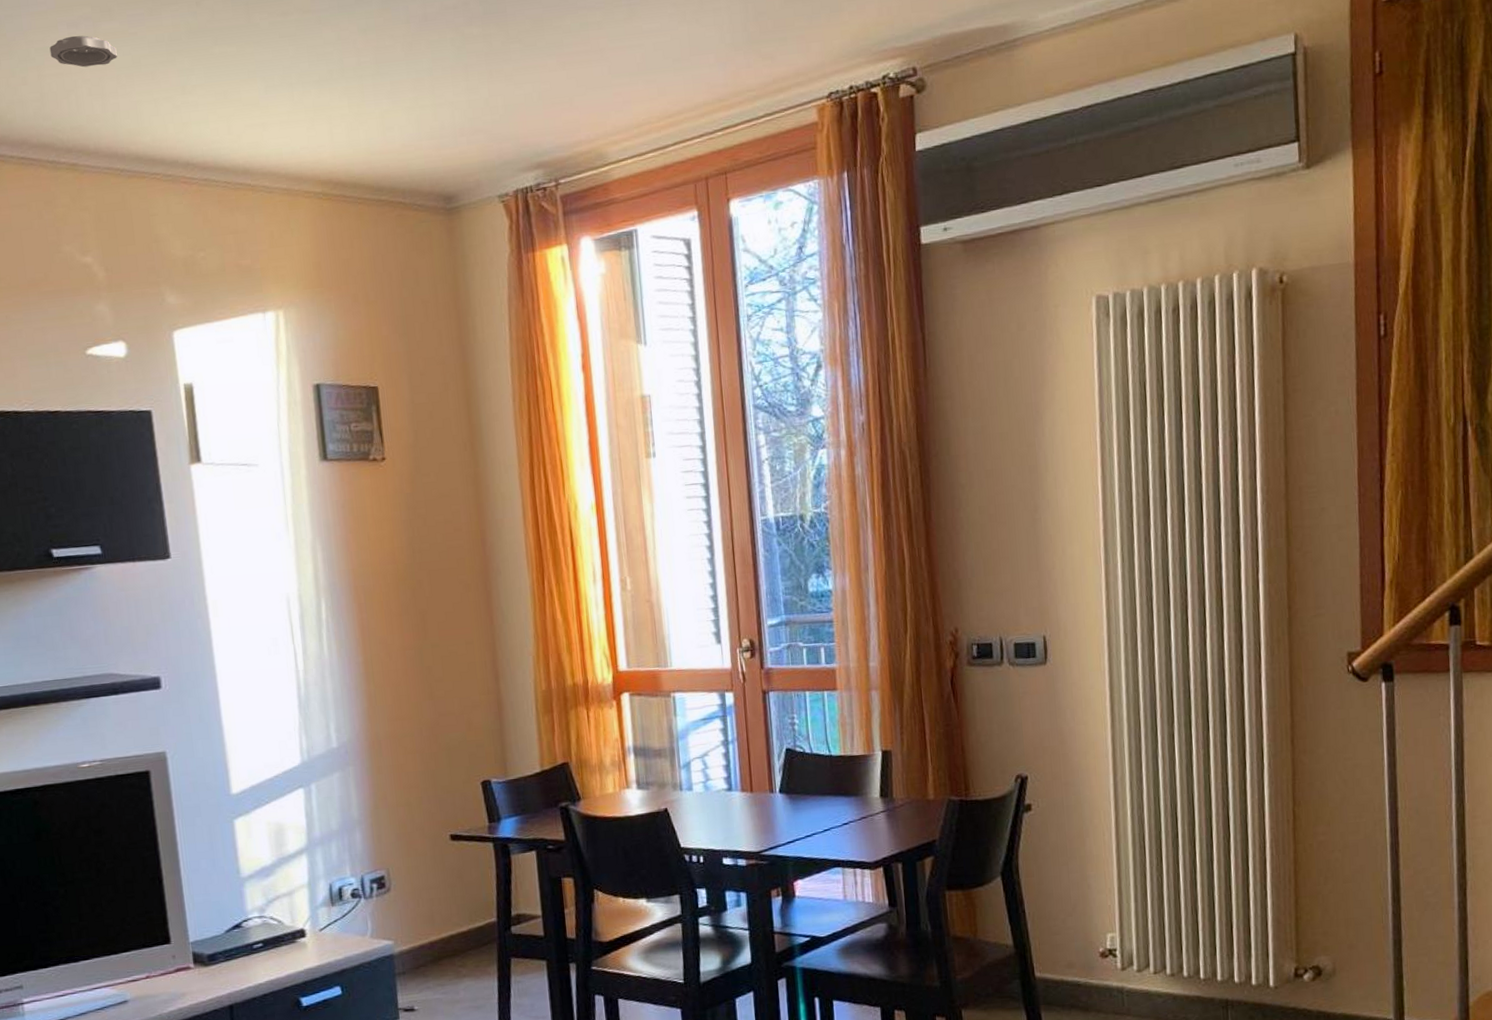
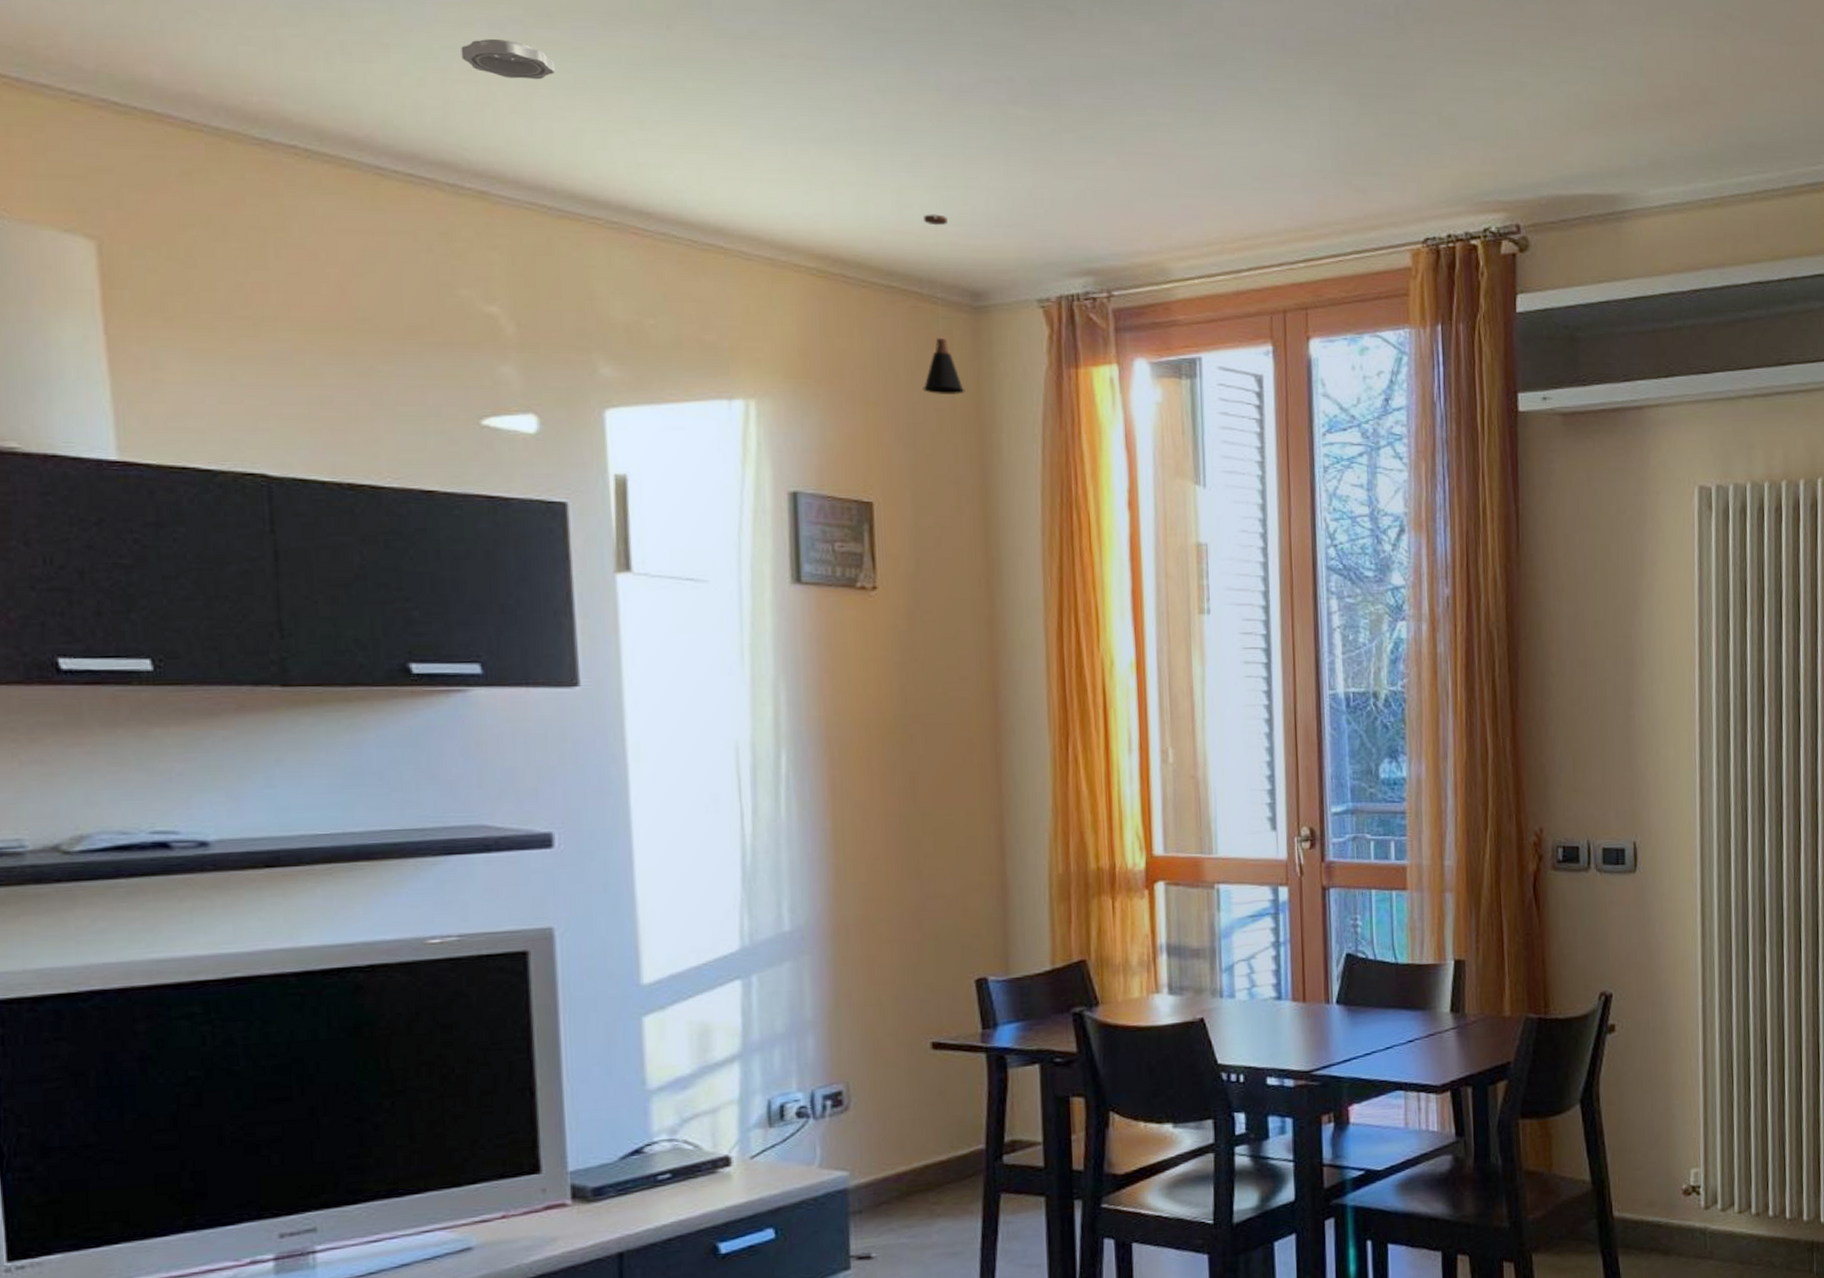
pendant lamp: none [403,132,445,289] -> present [922,214,965,396]

